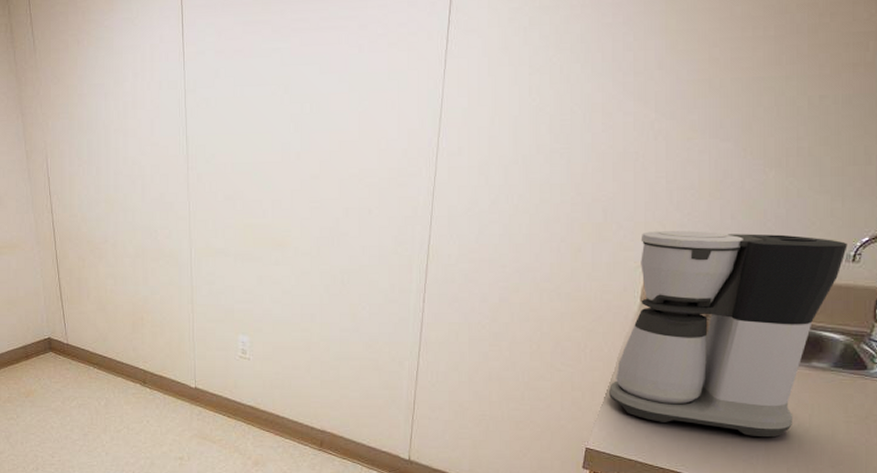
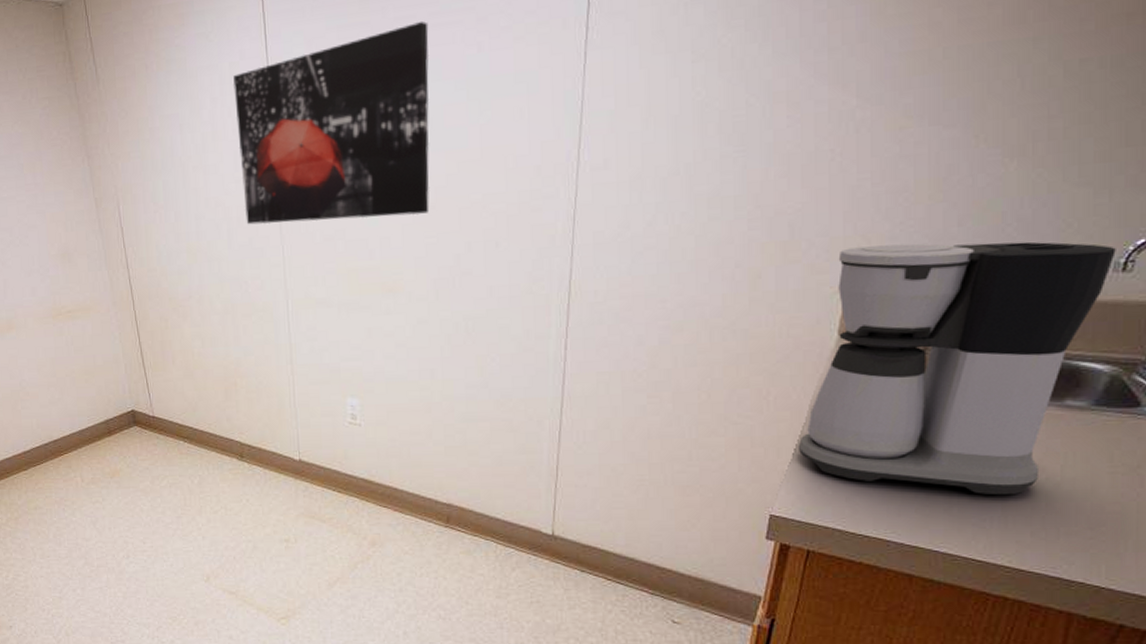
wall art: none [153,23,319,183] -> present [233,20,430,225]

